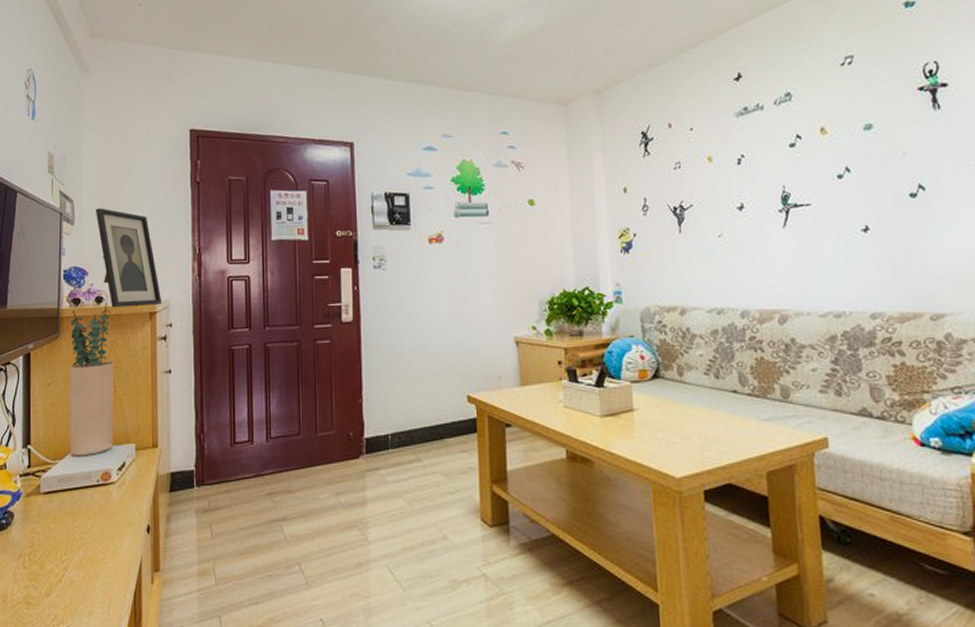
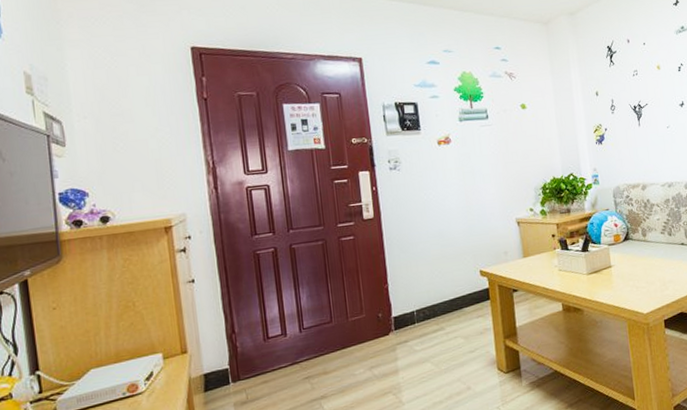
vase: present [69,303,115,457] -> none [73,222,138,375]
picture frame: present [96,208,162,308] -> none [90,127,178,226]

